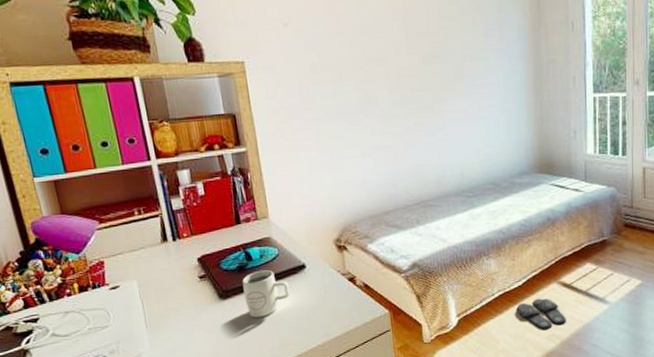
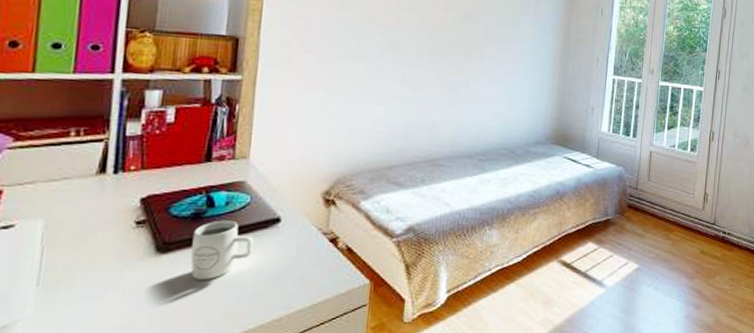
slippers: present [516,298,566,329] -> none [512,277,562,312]

